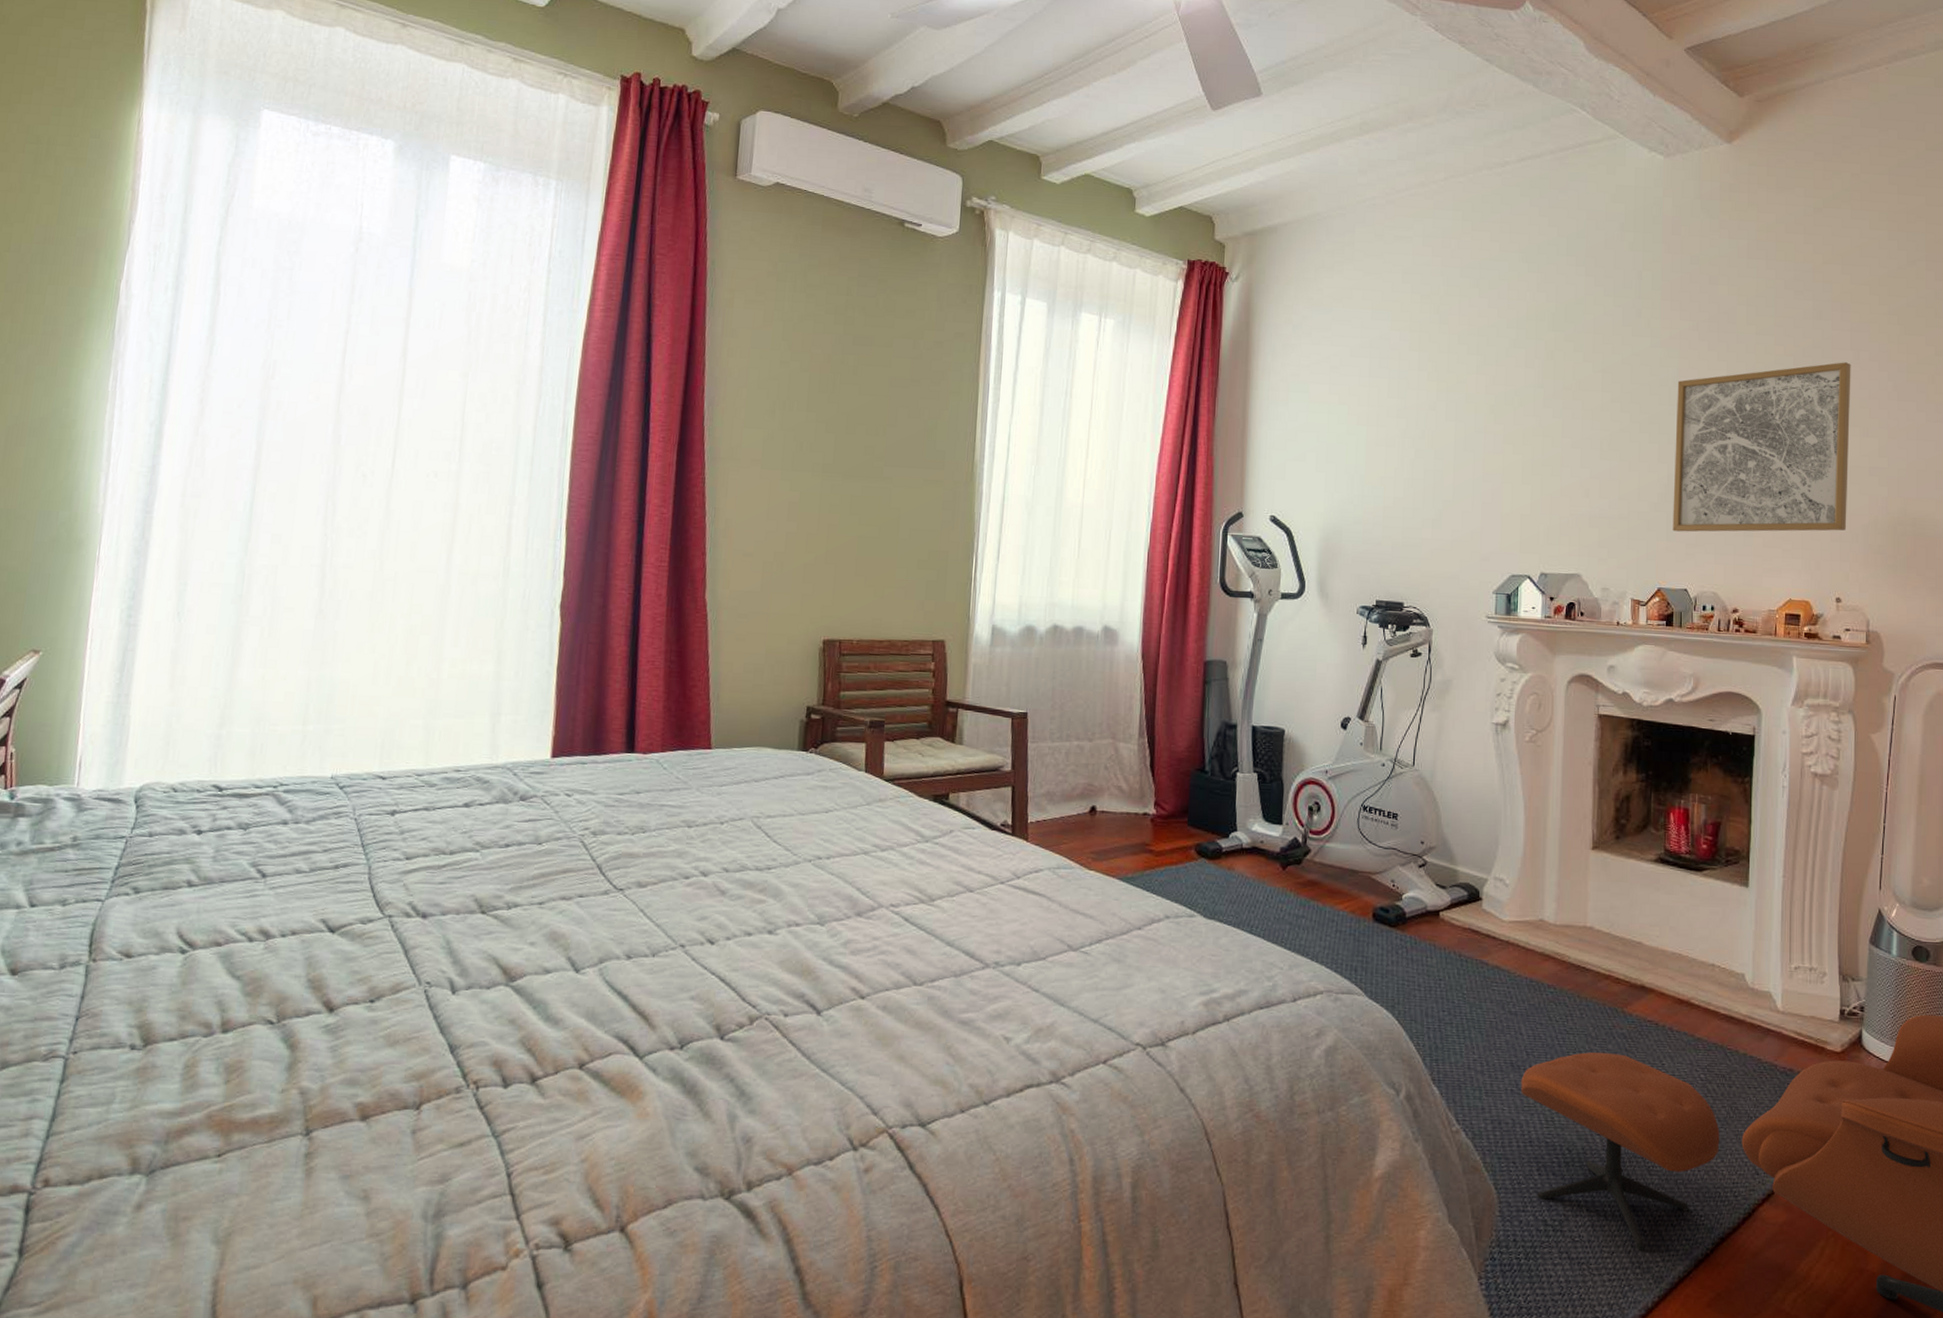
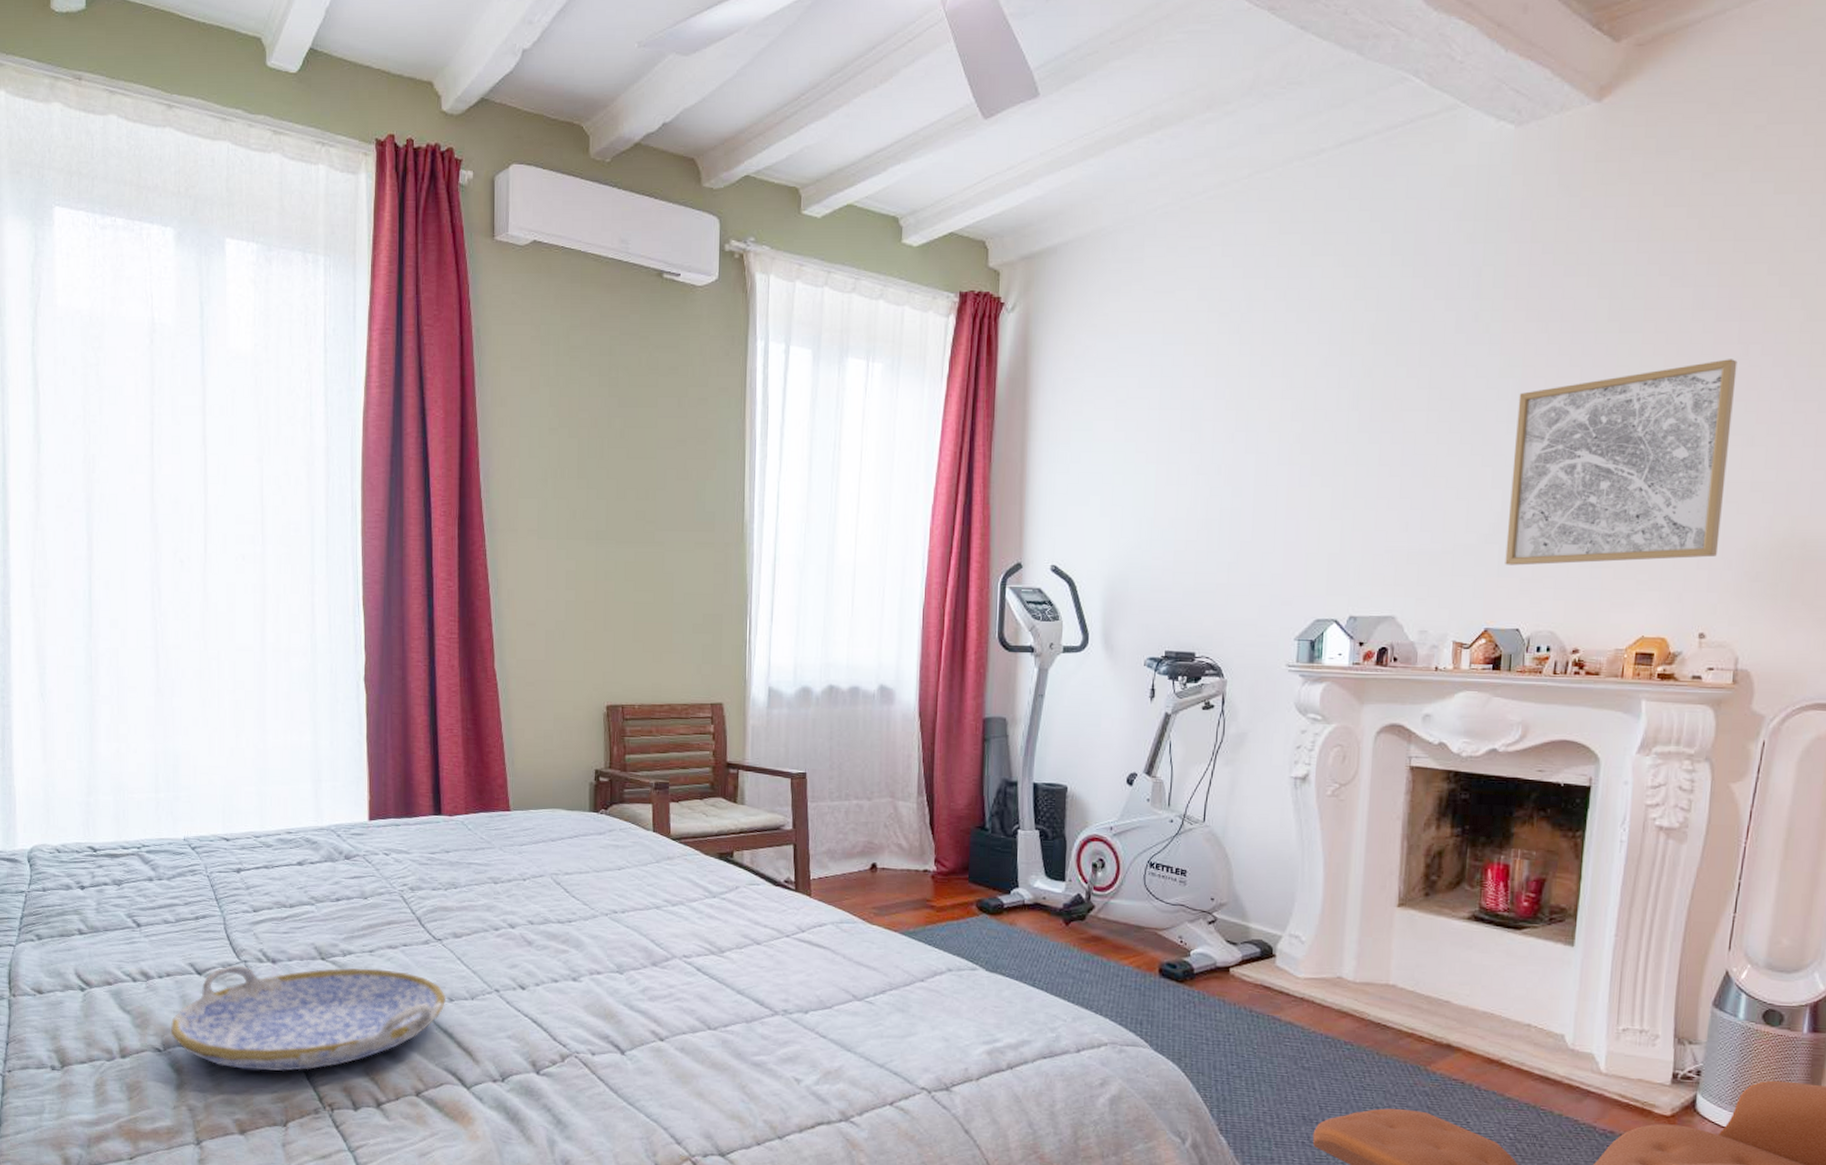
serving tray: none [287,921,623,1044] -> present [170,965,445,1071]

